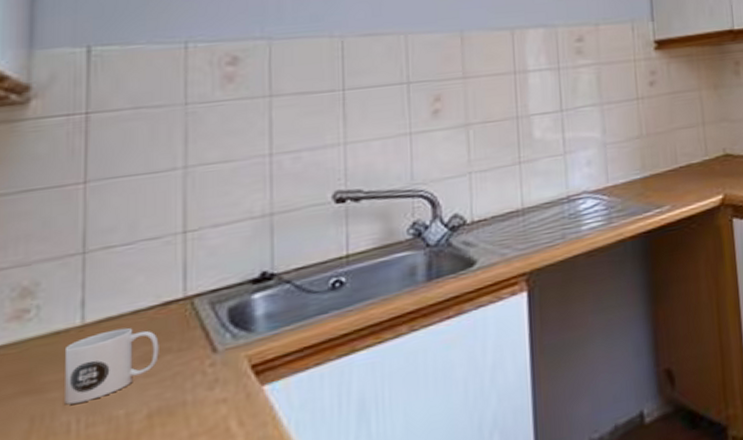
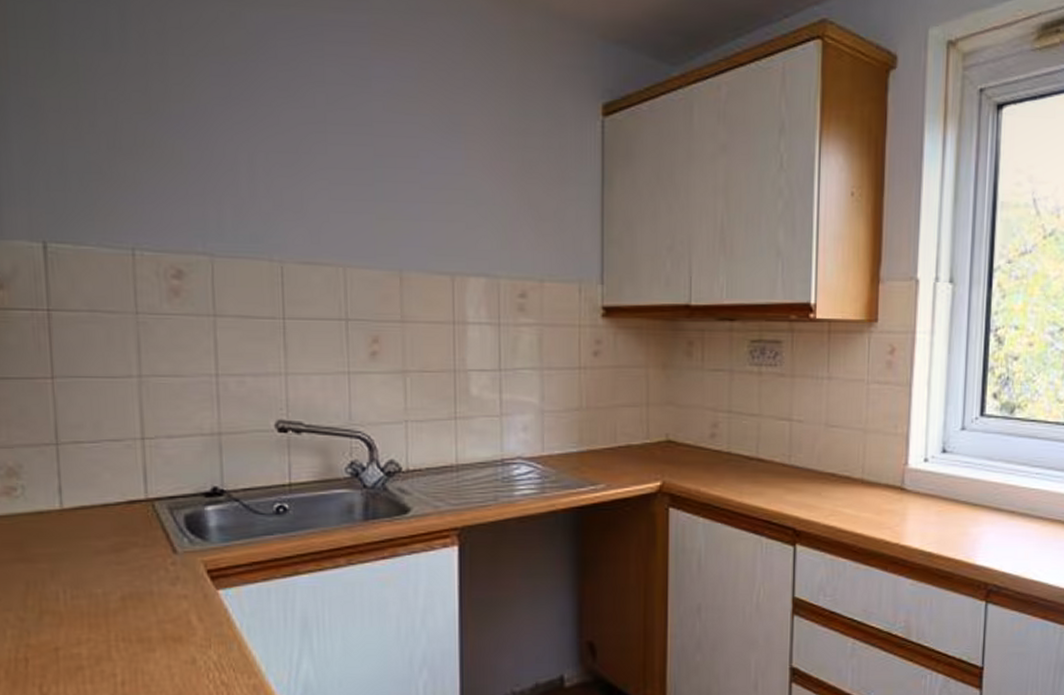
mug: present [63,327,159,405] -> none [48,518,128,577]

